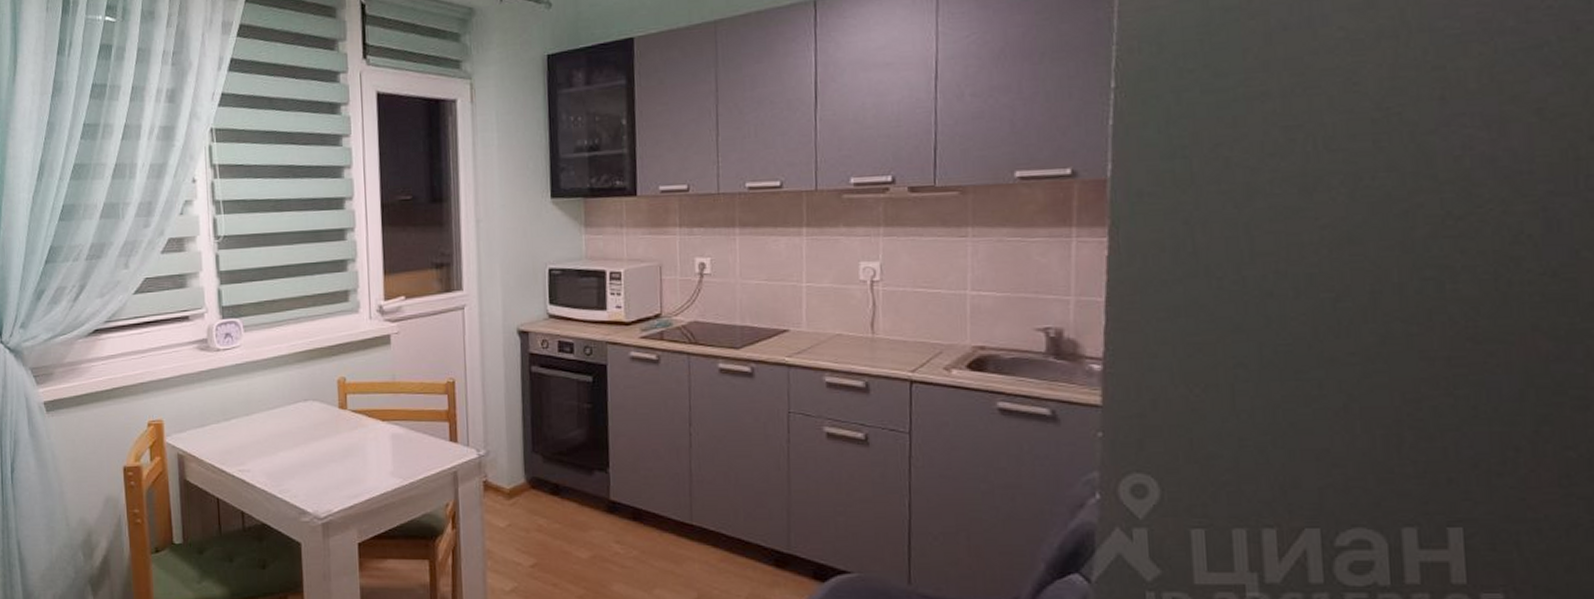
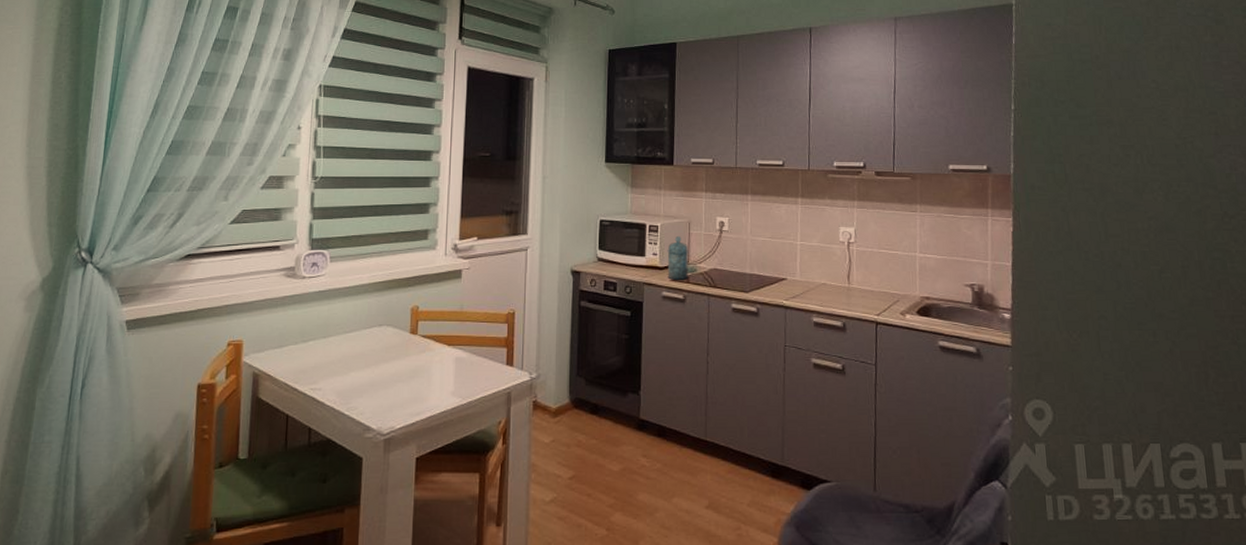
canister: none [634,284,662,337] -> present [667,236,689,280]

